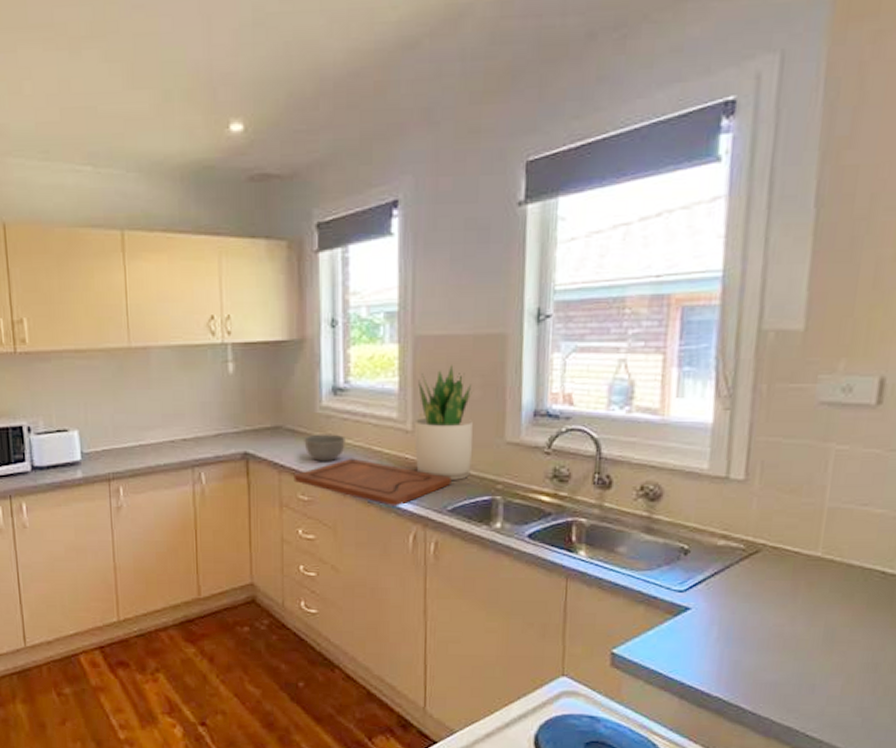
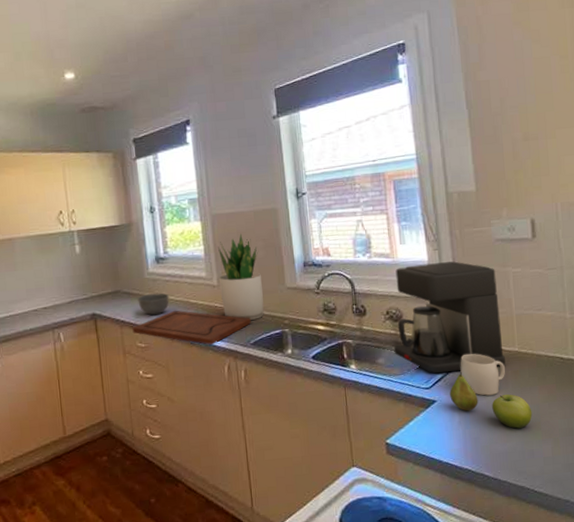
coffee maker: none [642,427,811,574] -> present [393,261,506,374]
fruit: none [710,576,750,626] -> present [450,372,478,411]
mug: none [731,552,797,610] -> present [460,353,505,396]
fruit: none [767,610,824,657] -> present [492,394,533,429]

